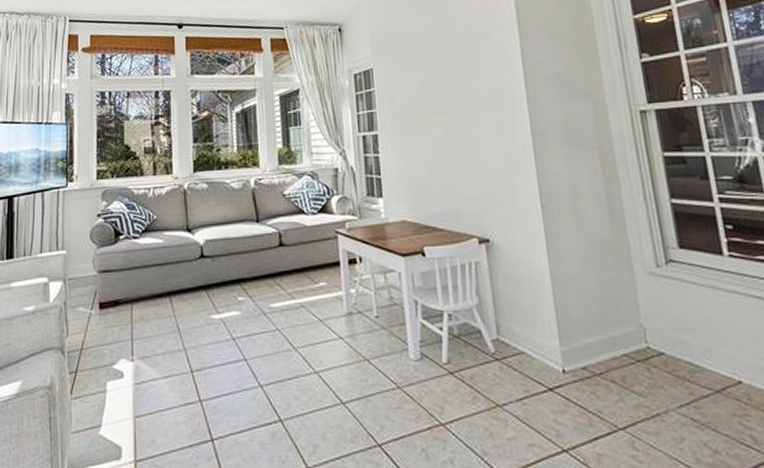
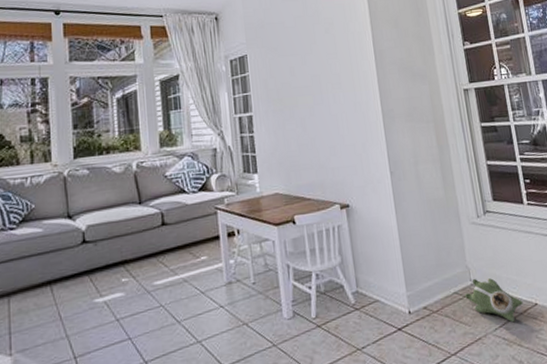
plush toy: none [638,340,721,401] -> present [465,277,523,323]

